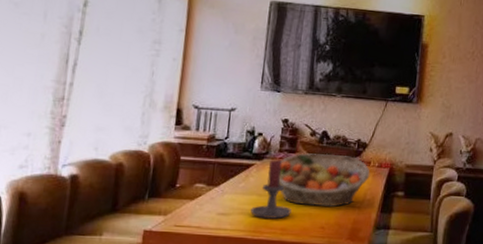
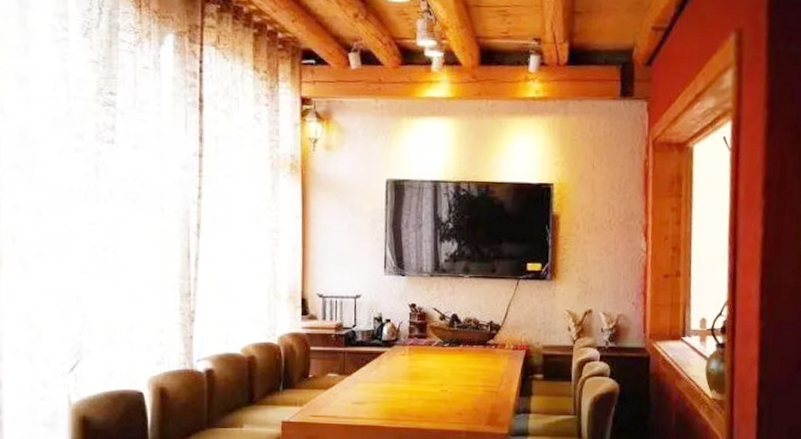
candle holder: present [251,159,292,219] -> none [385,345,427,406]
fruit basket: present [279,153,370,208] -> none [411,337,506,393]

